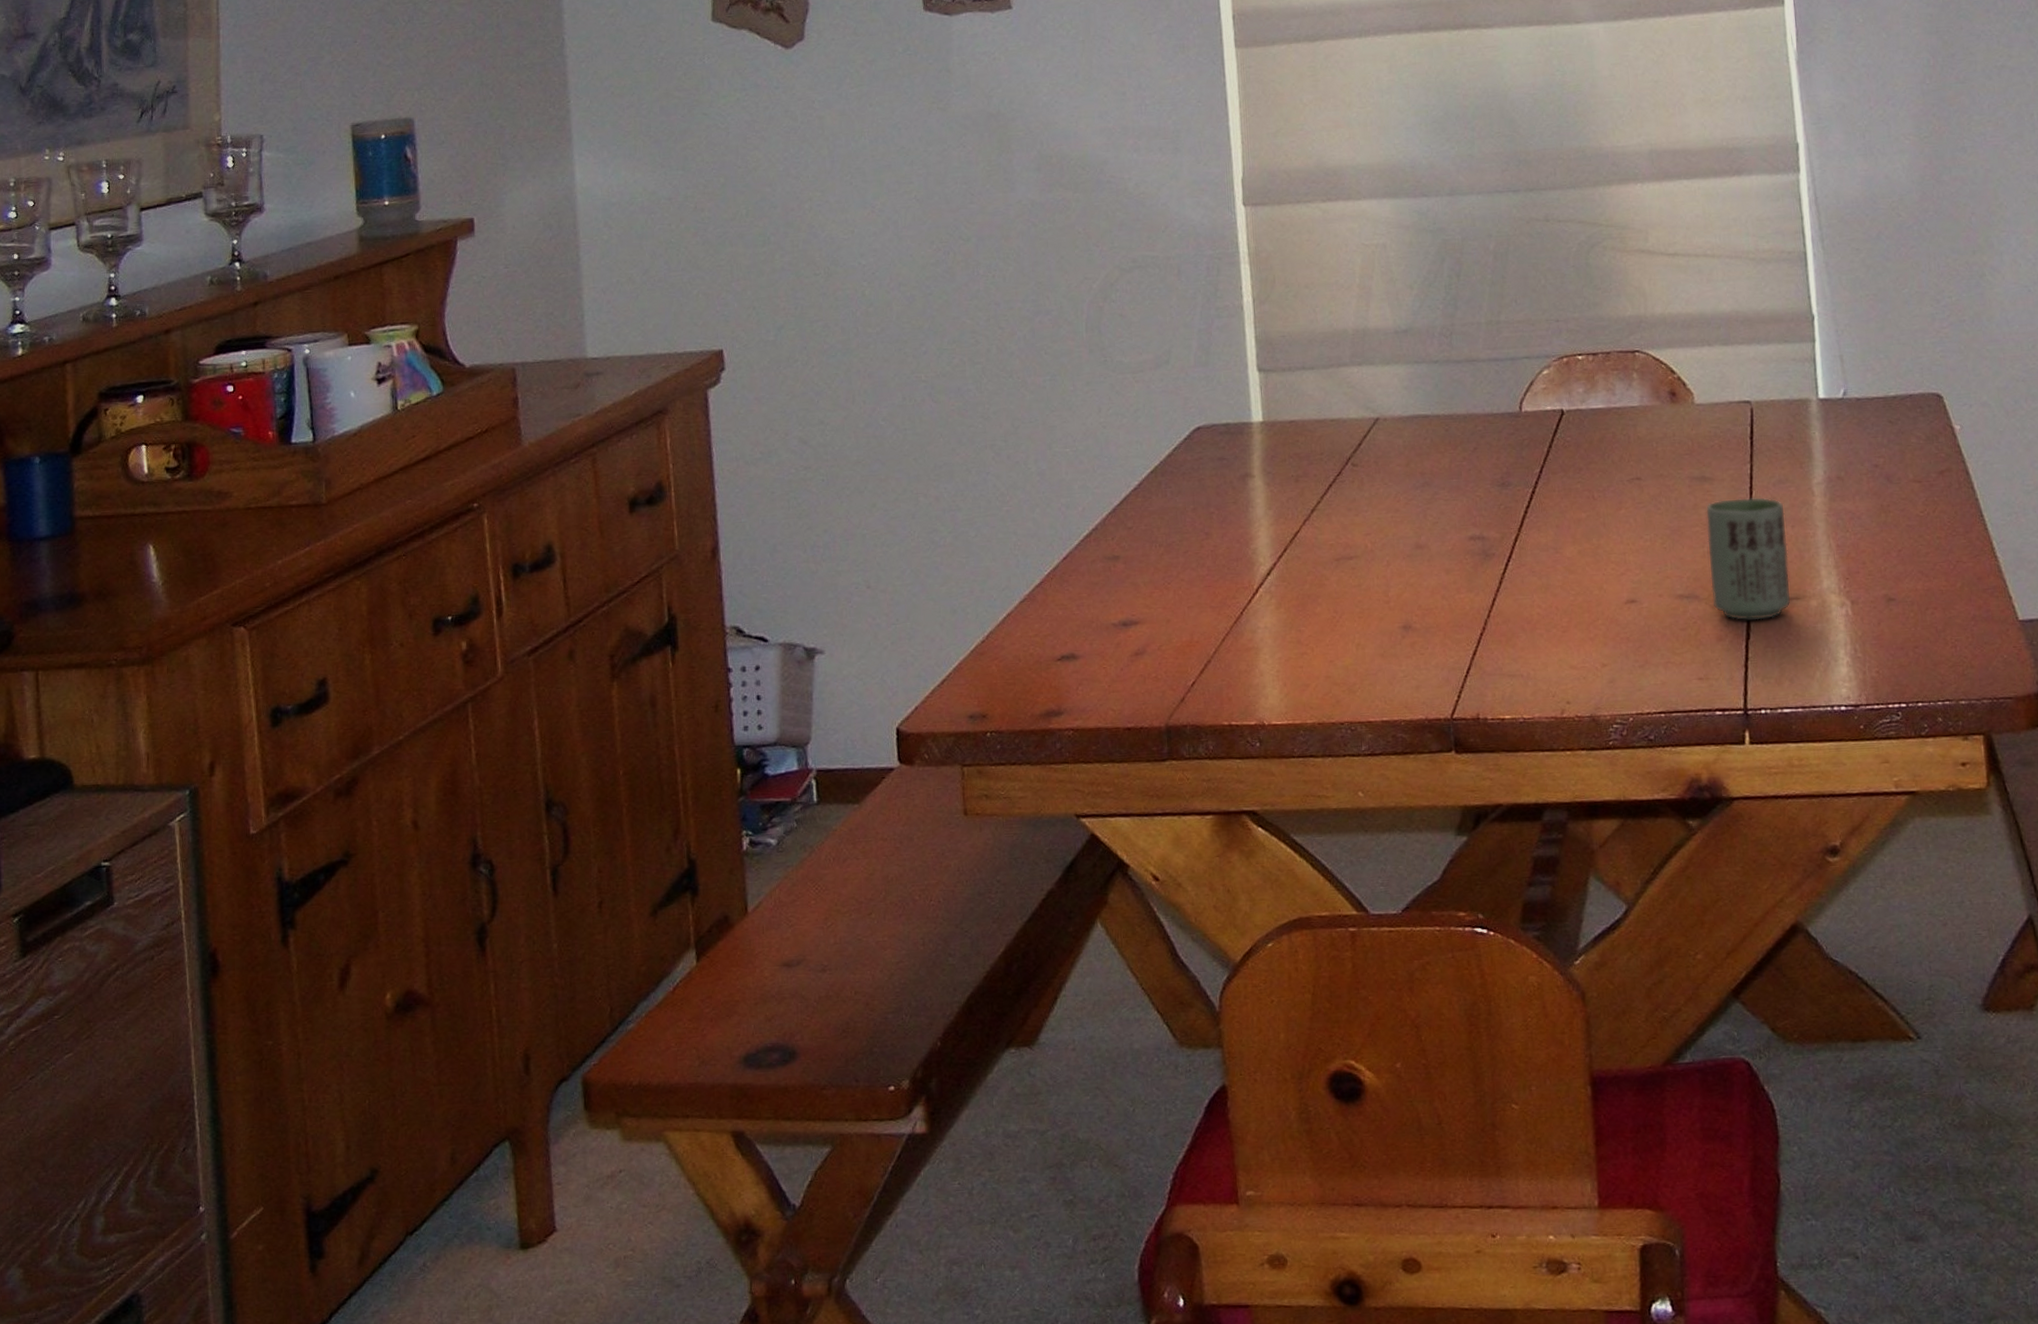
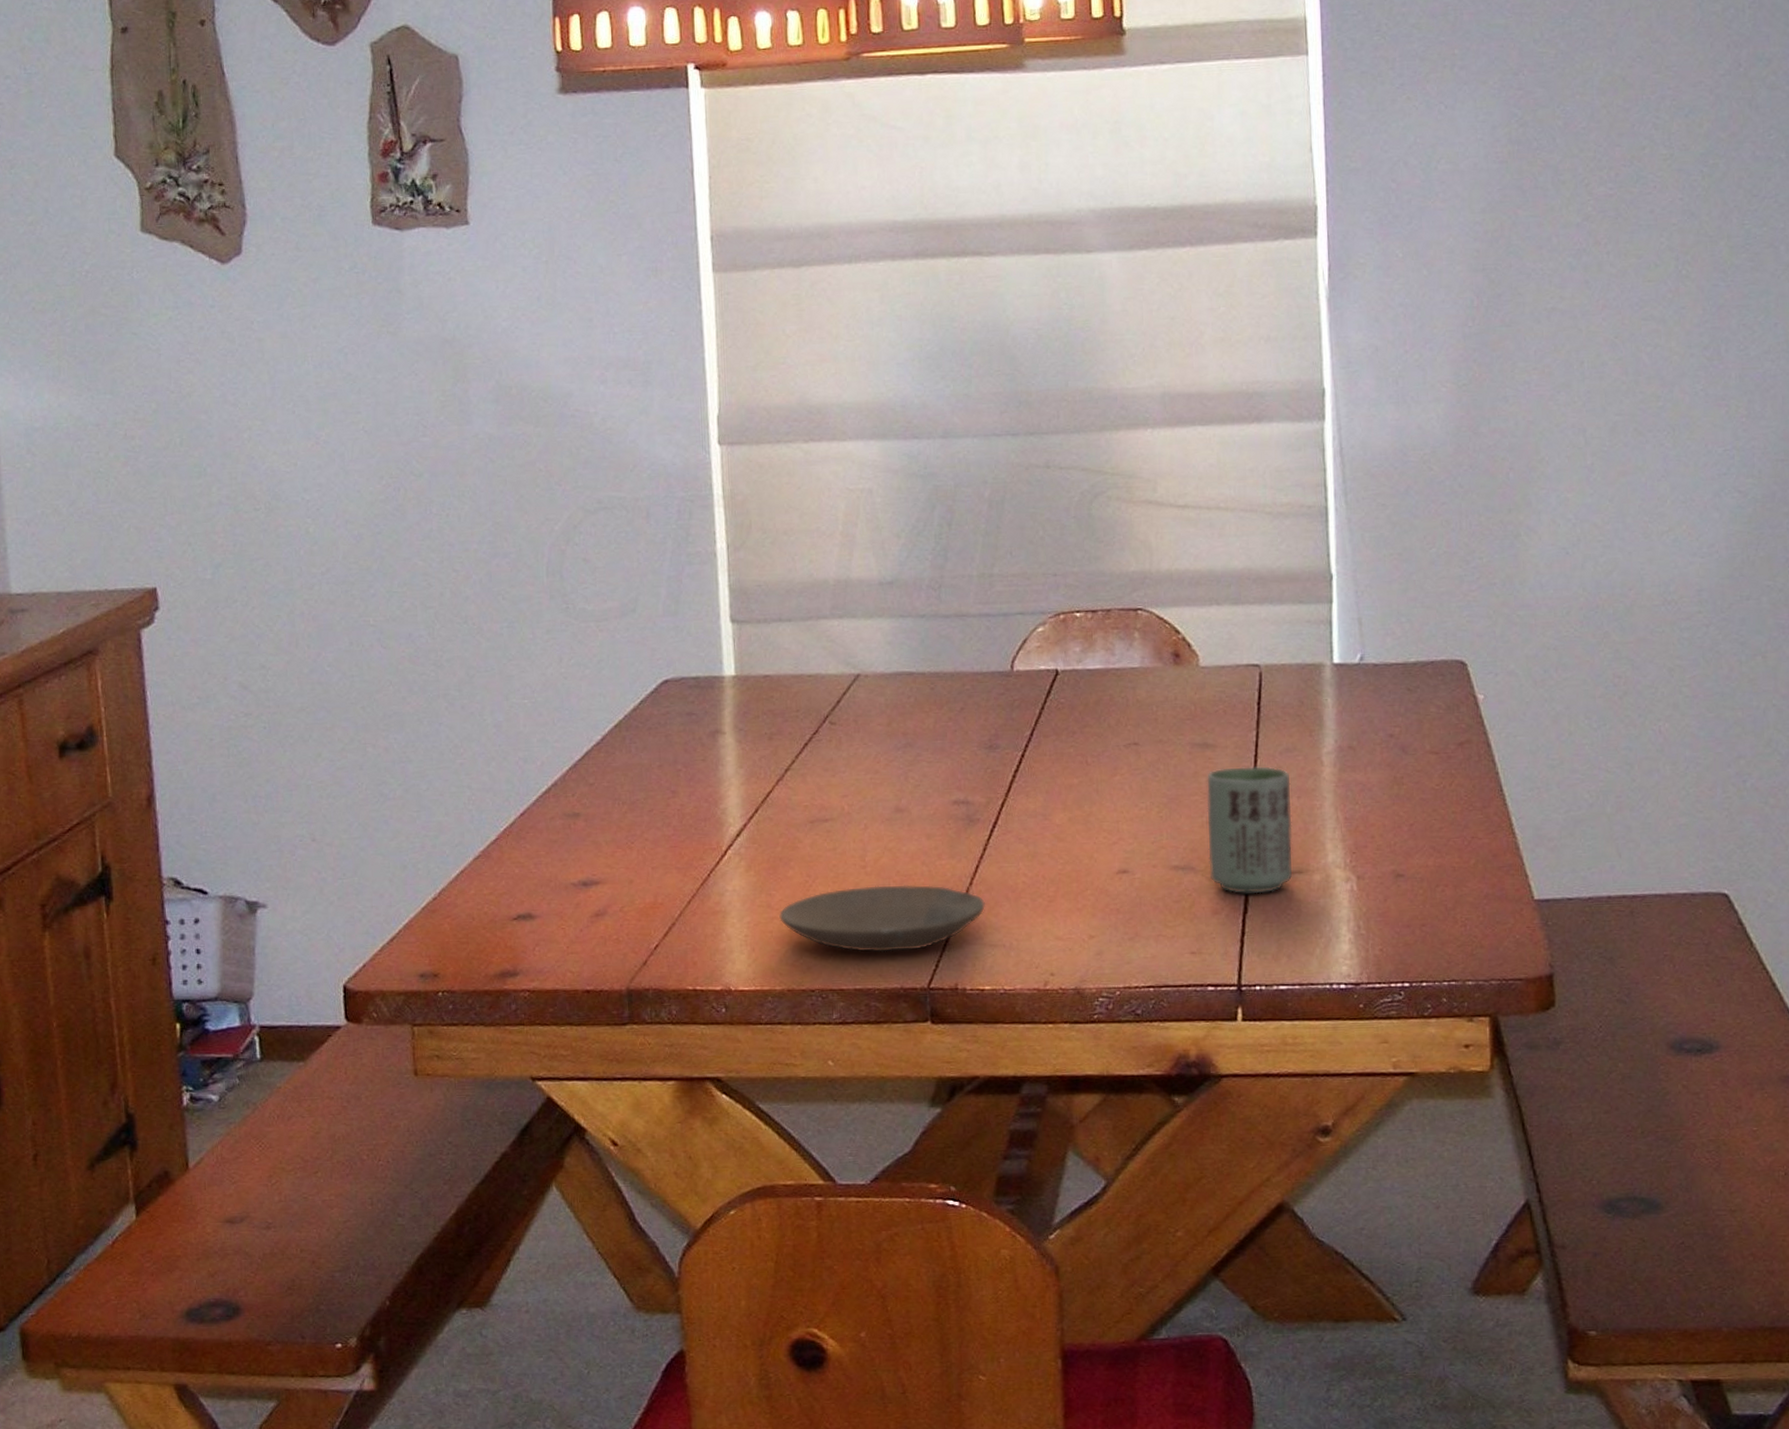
plate: none [1309,618,1504,685] -> present [779,885,986,953]

